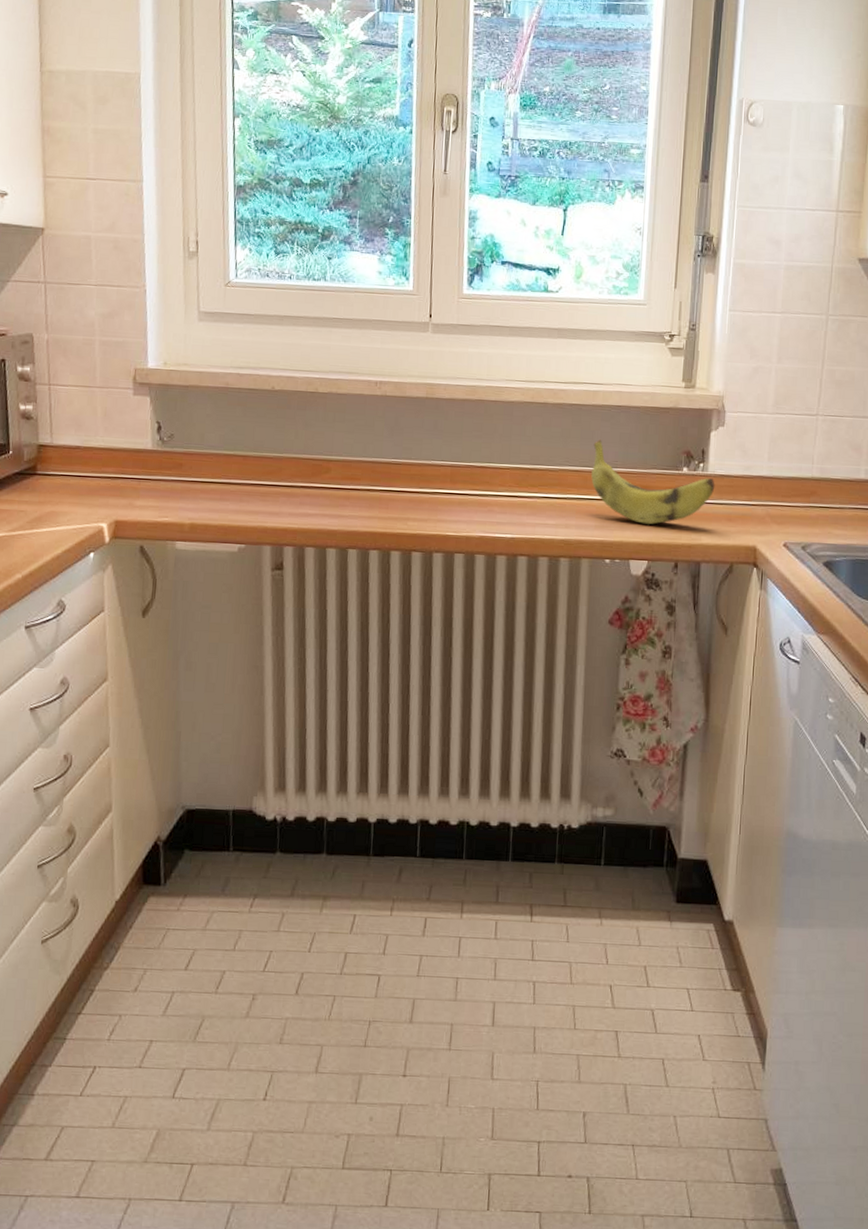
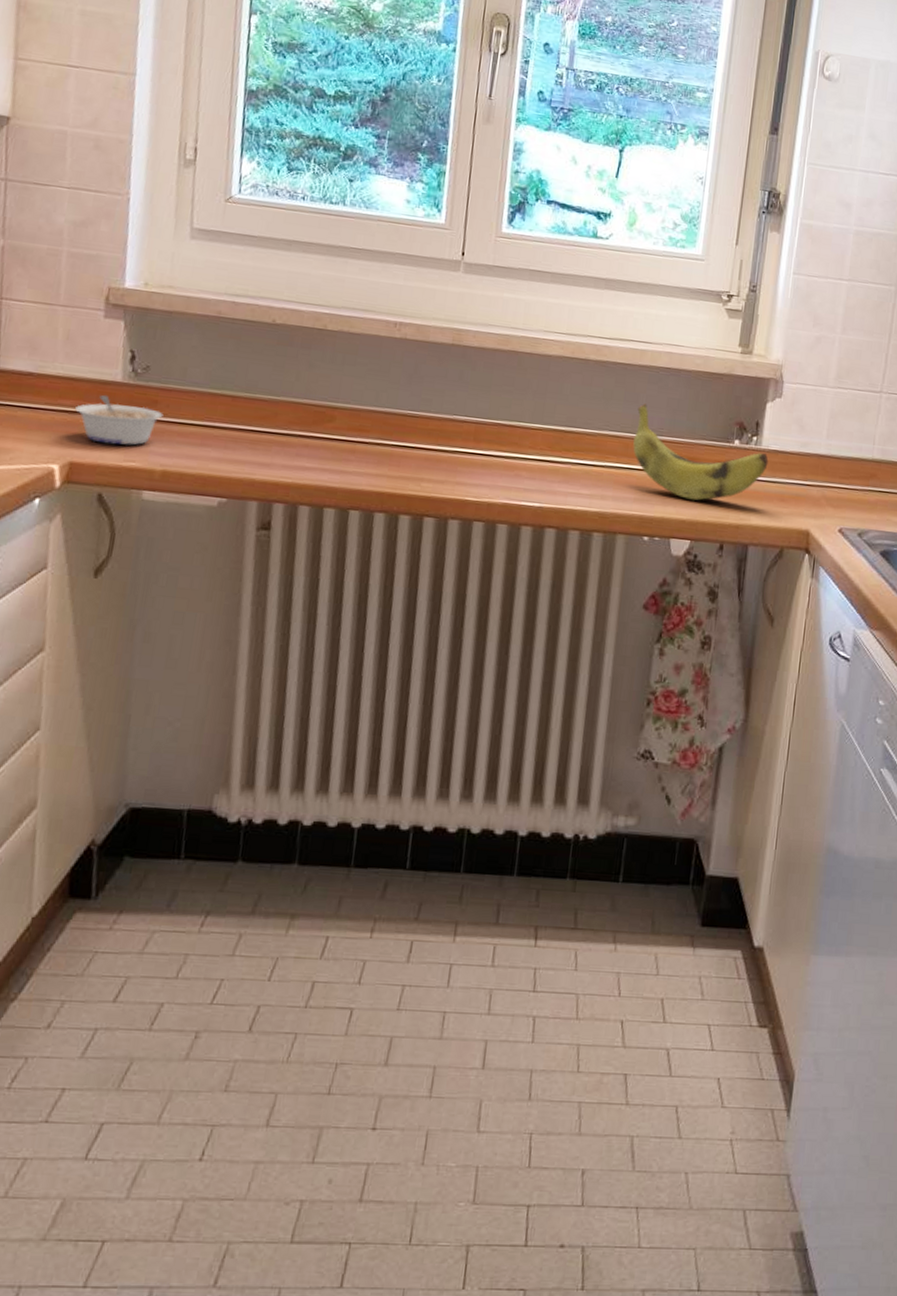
legume: none [116,461,188,504] -> present [75,394,163,446]

